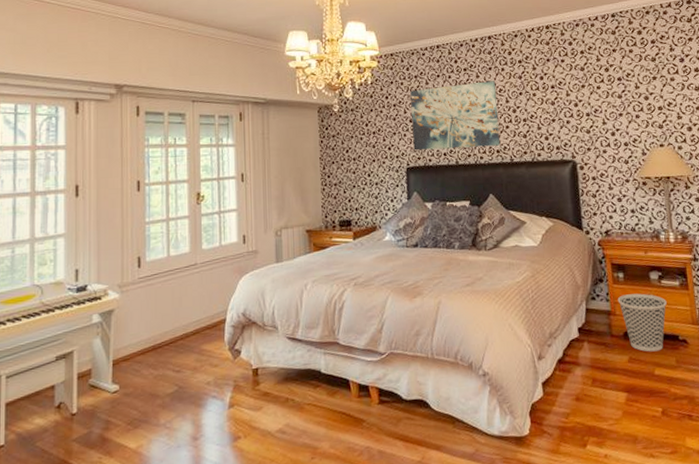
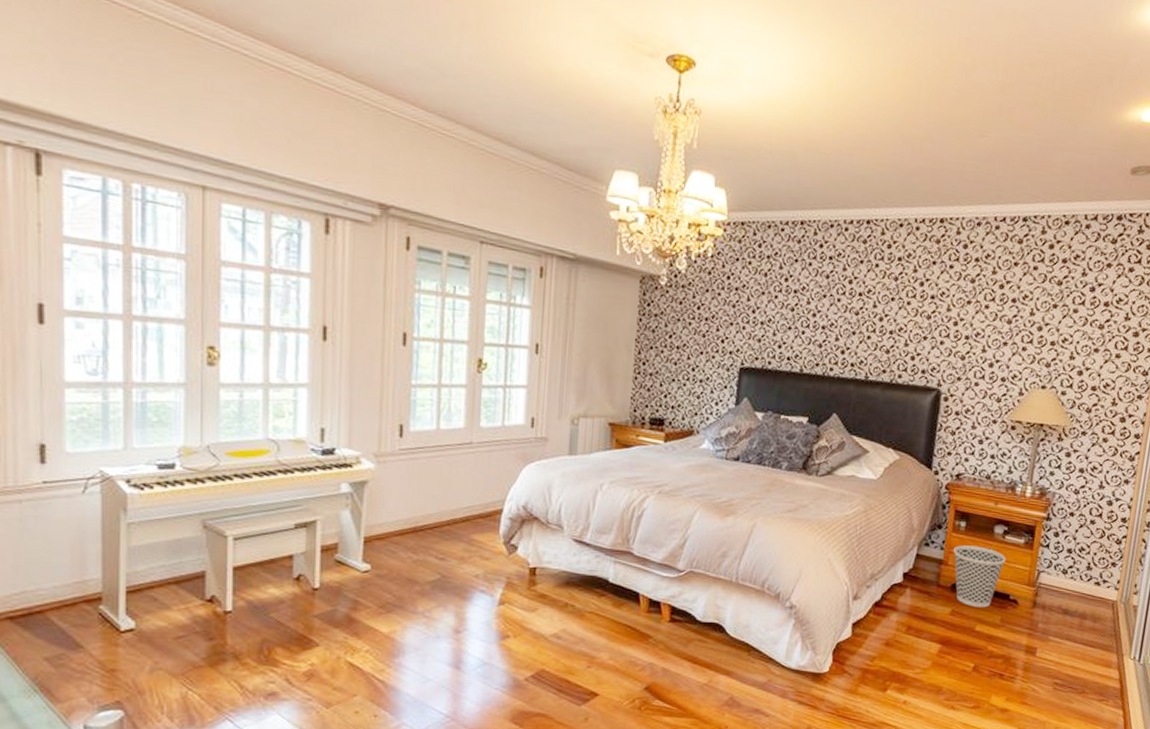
wall art: present [410,81,501,151] -> none [752,273,866,358]

